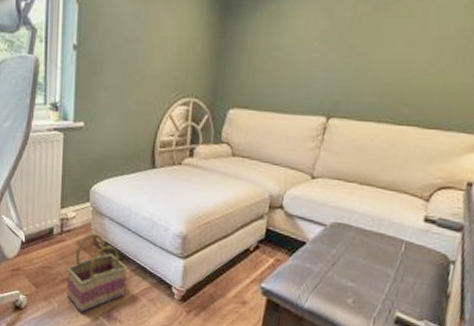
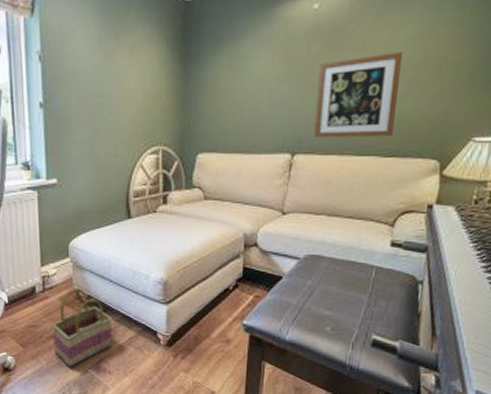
wall art: none [352,21,456,107] -> present [314,52,404,137]

